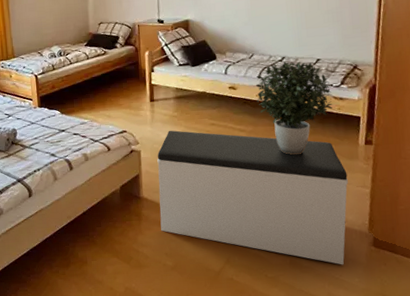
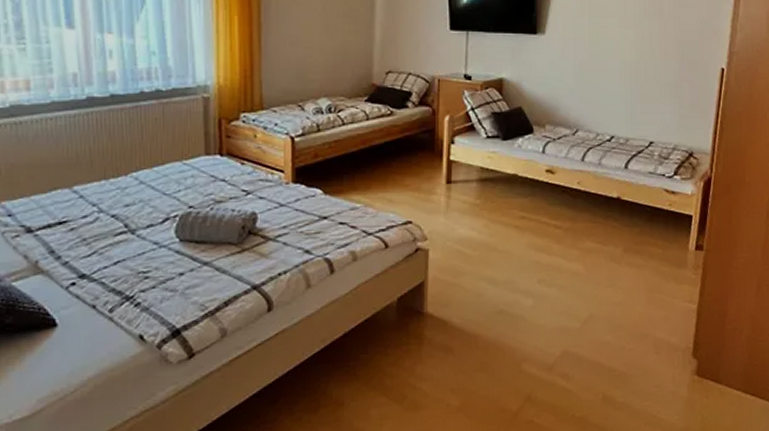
bench: present [157,130,348,265] -> none [447,224,674,400]
potted plant: present [255,61,333,155] -> none [577,142,665,261]

